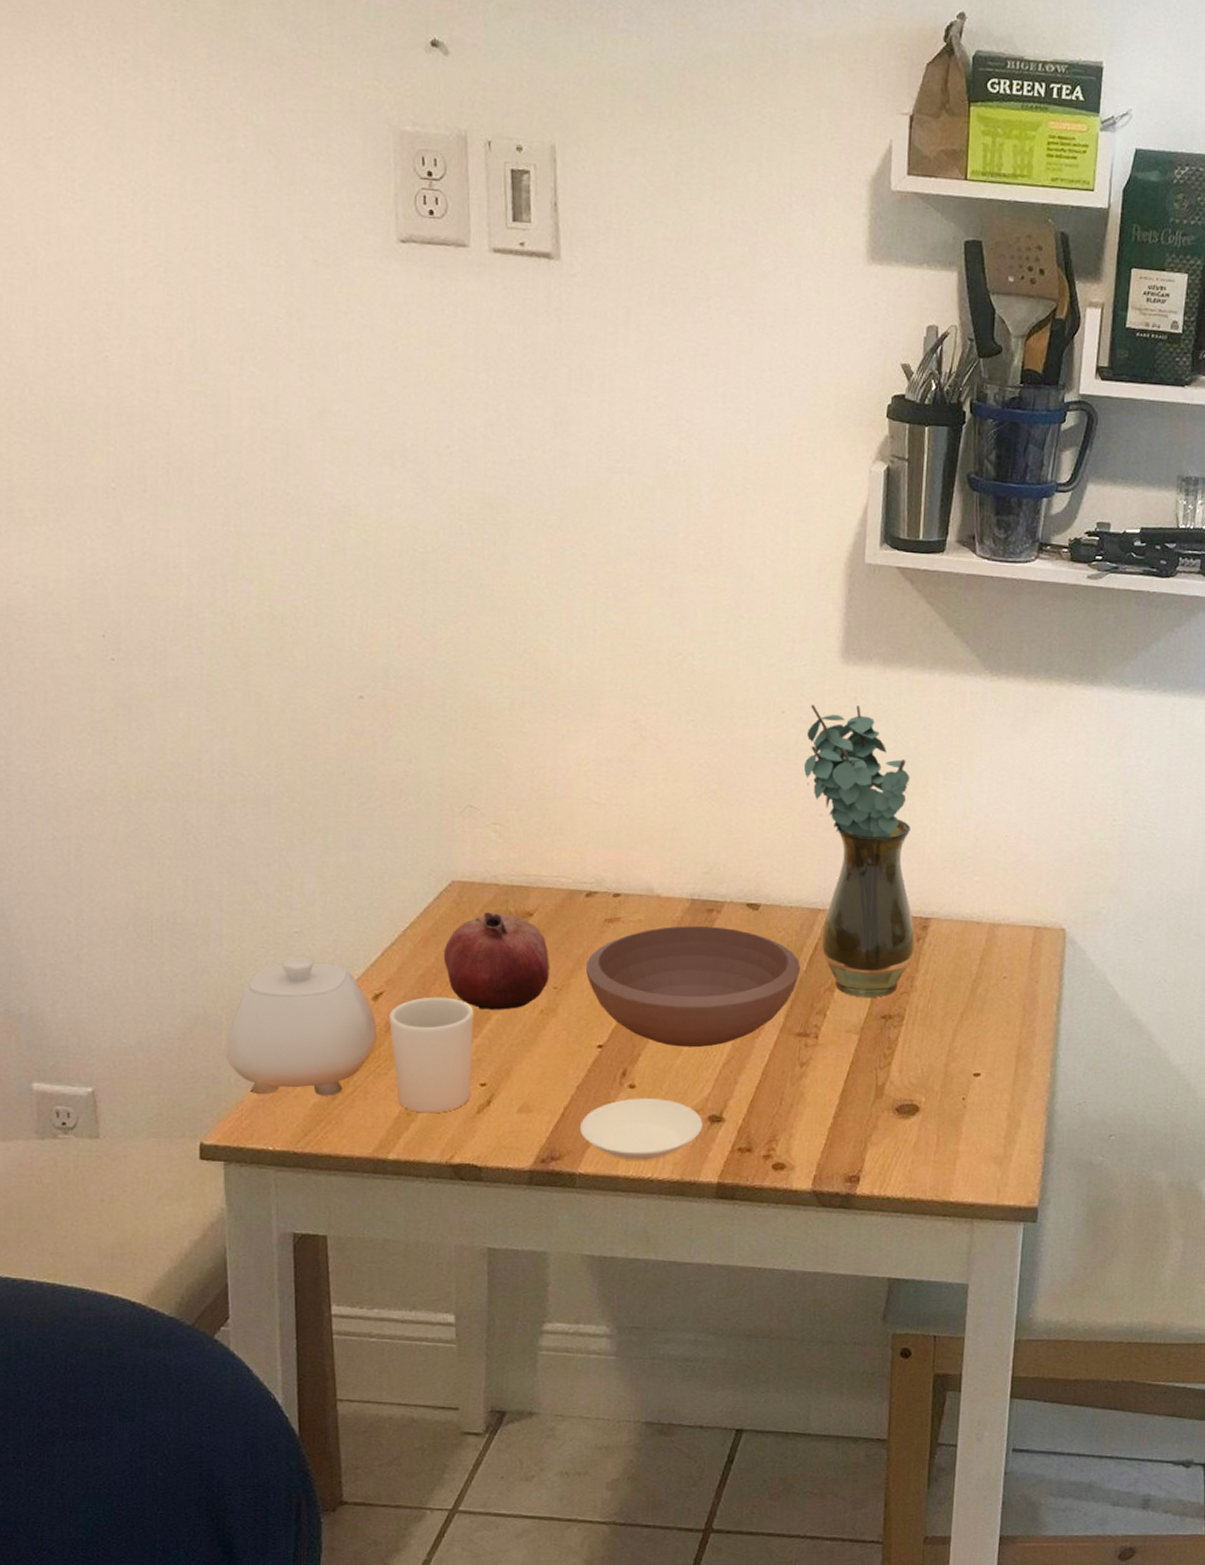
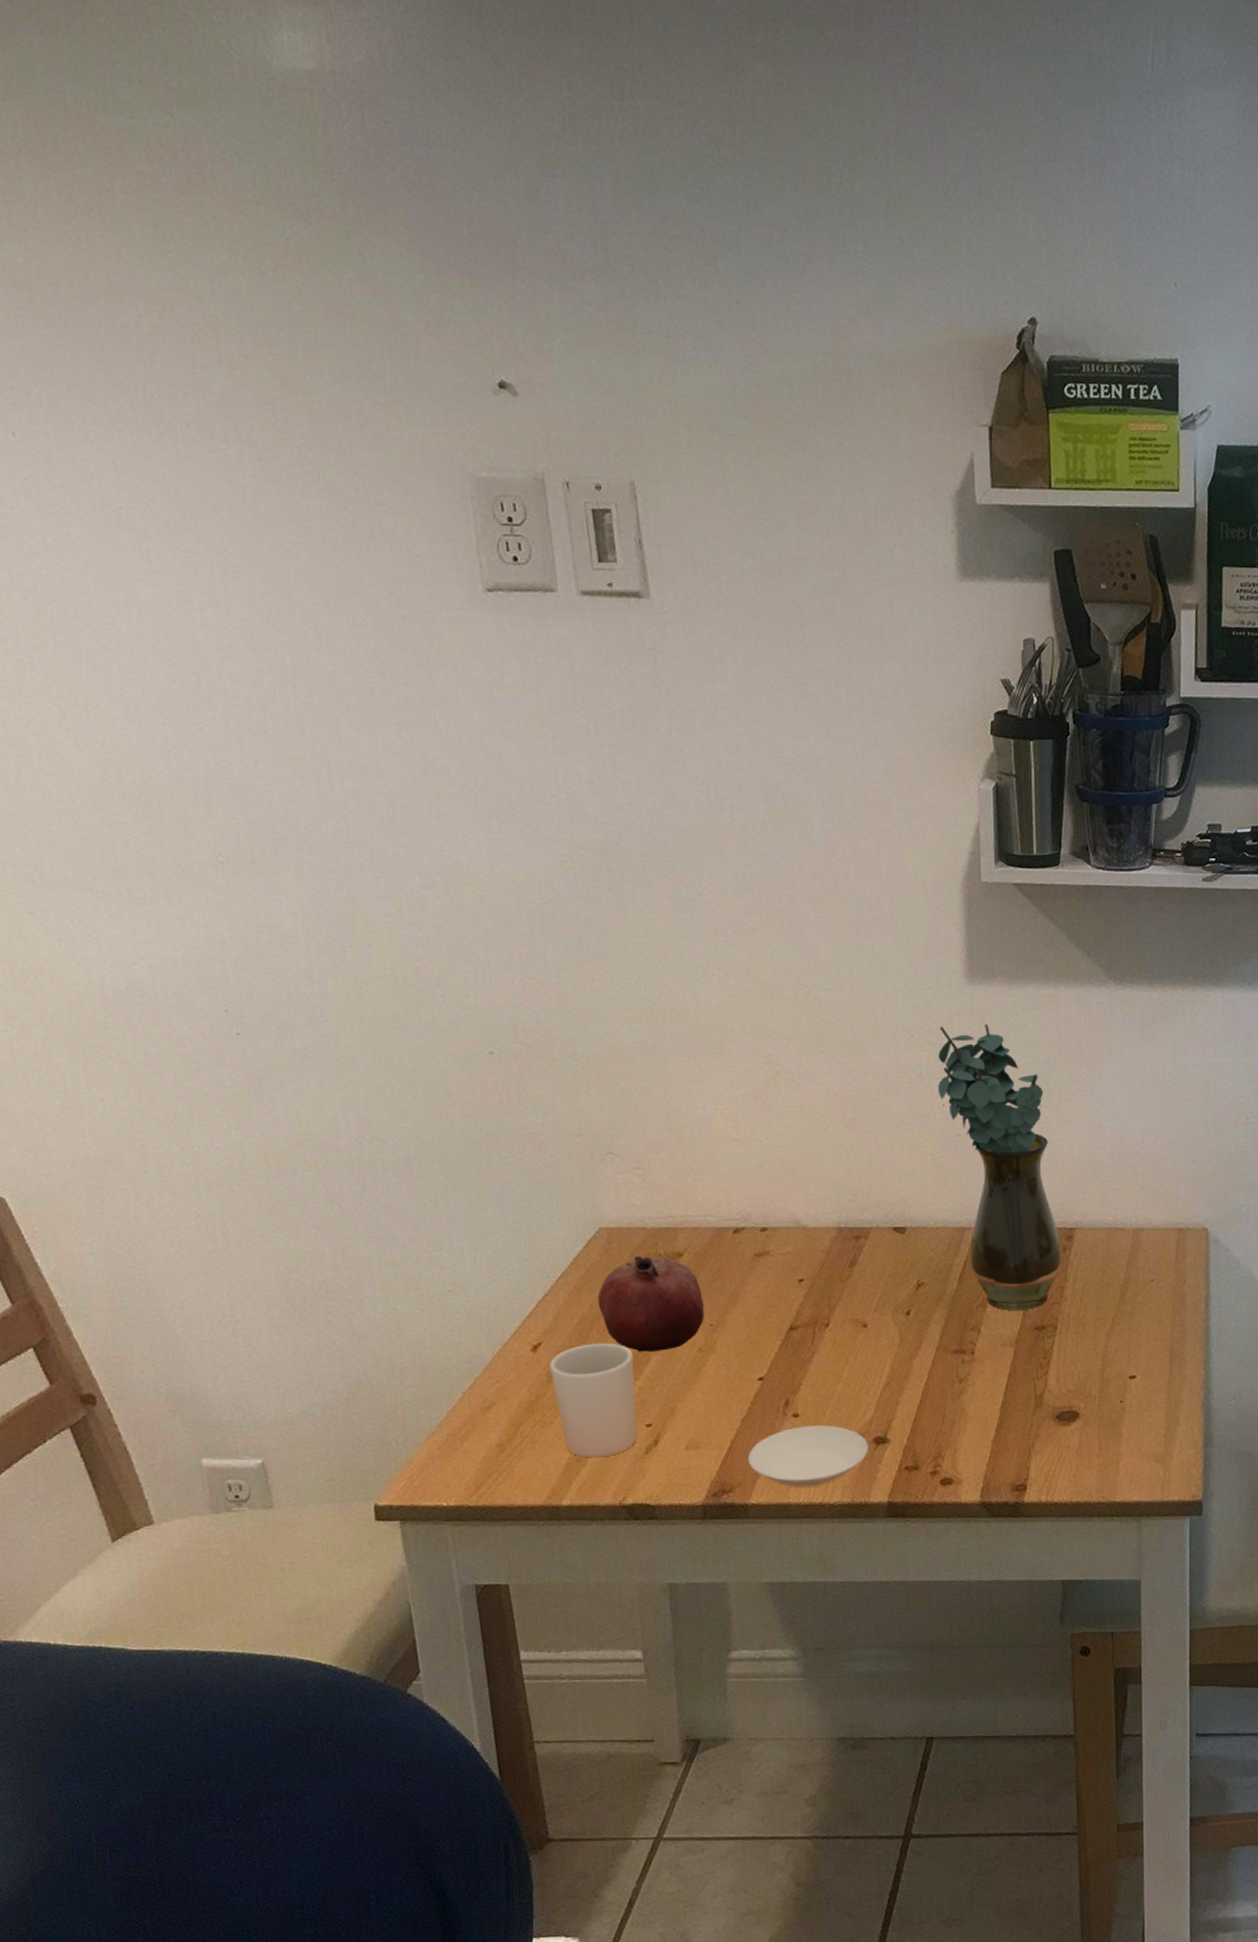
sugar bowl: present [225,957,378,1096] -> none [389,1315,540,1453]
bowl: present [586,925,801,1048] -> none [740,1252,952,1374]

